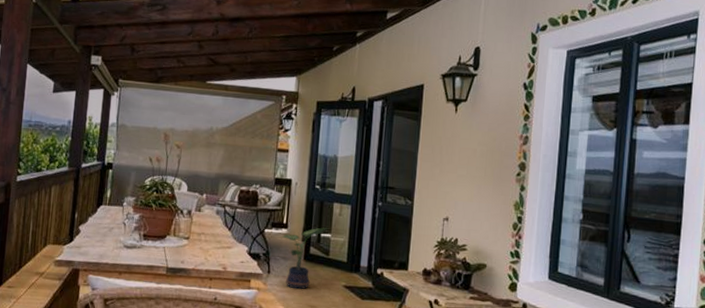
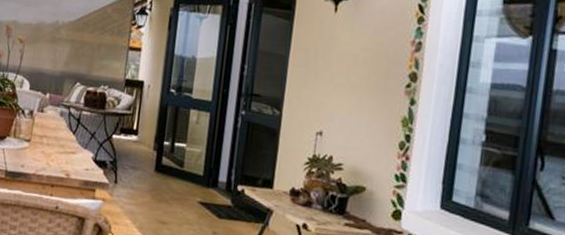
potted plant: present [282,227,329,290] -> none [131,136,184,203]

